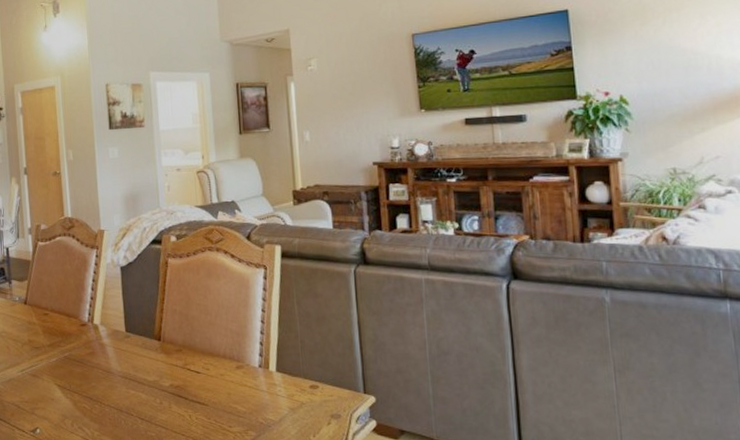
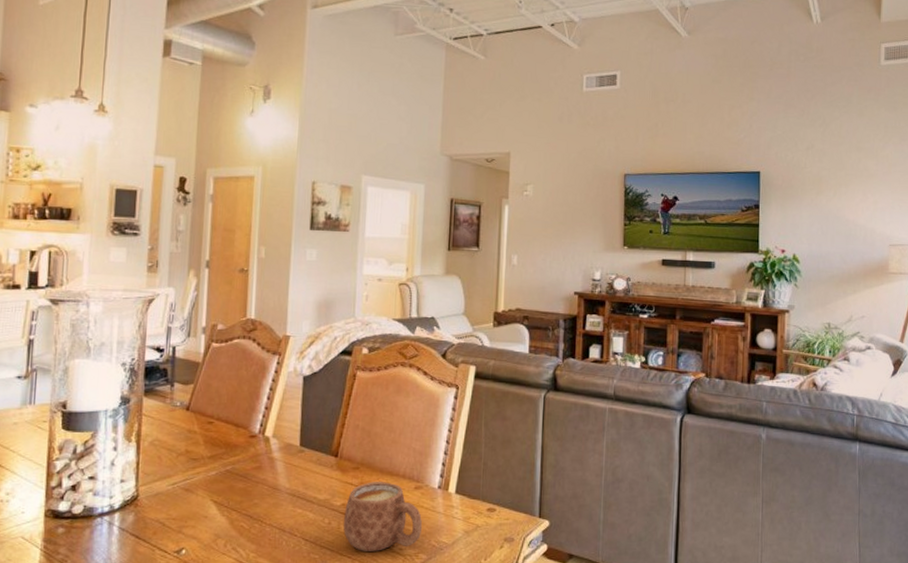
mug: none [173,362,249,429] -> present [343,482,423,551]

